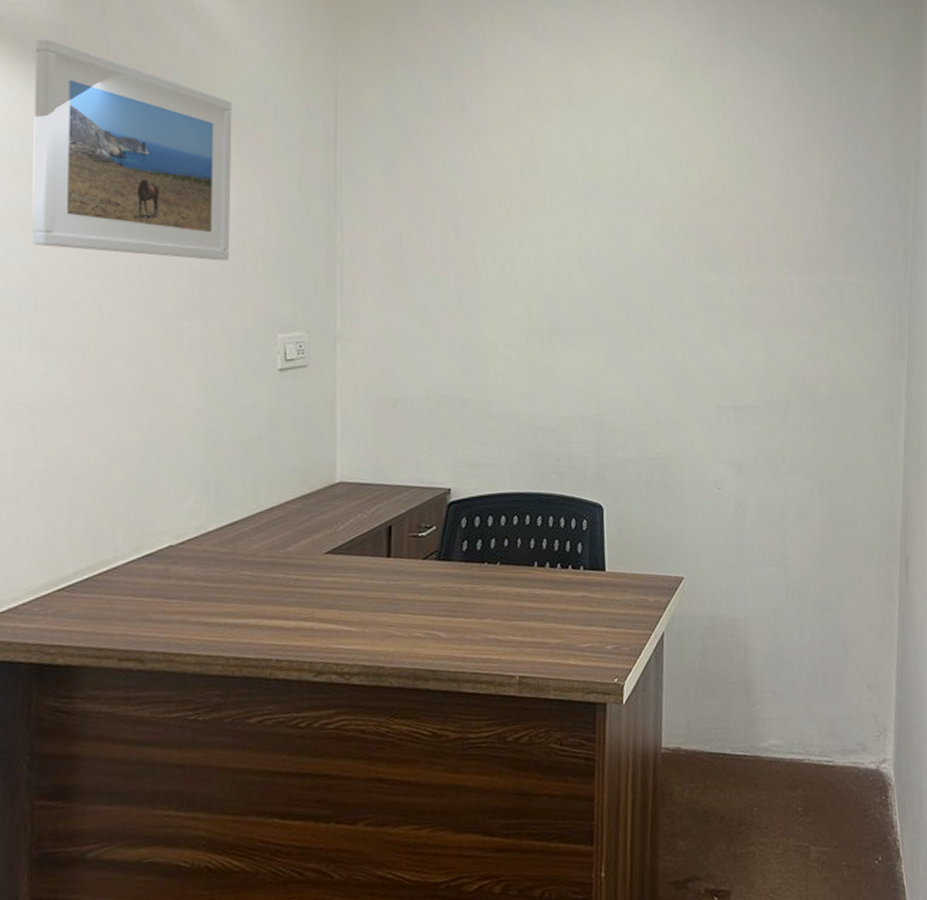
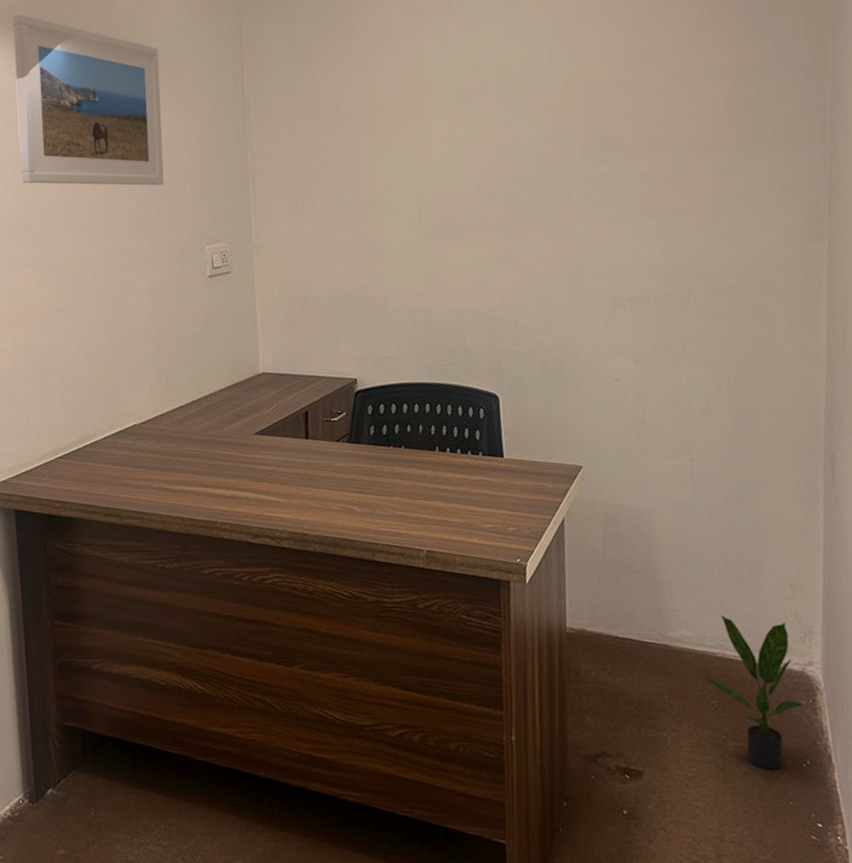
potted plant: none [791,720,877,872] -> present [705,615,803,770]

